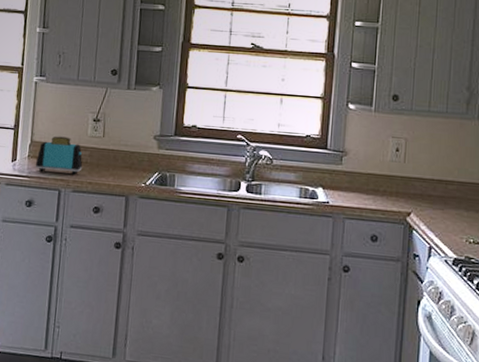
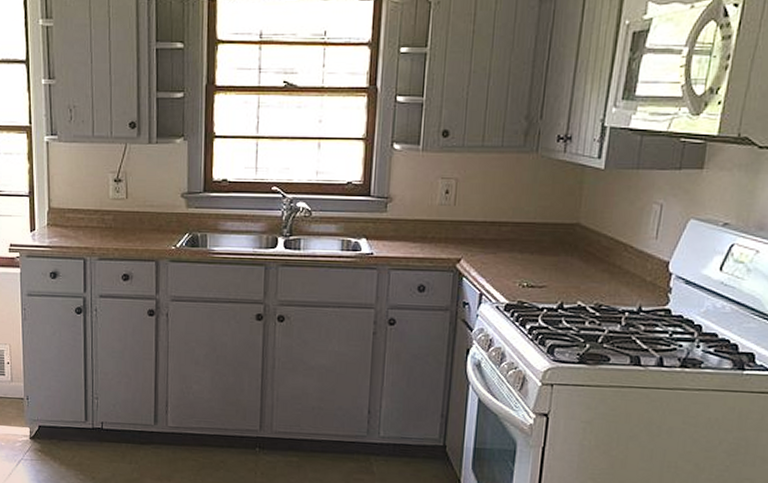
toaster: present [35,136,83,175] -> none [56,200,107,242]

